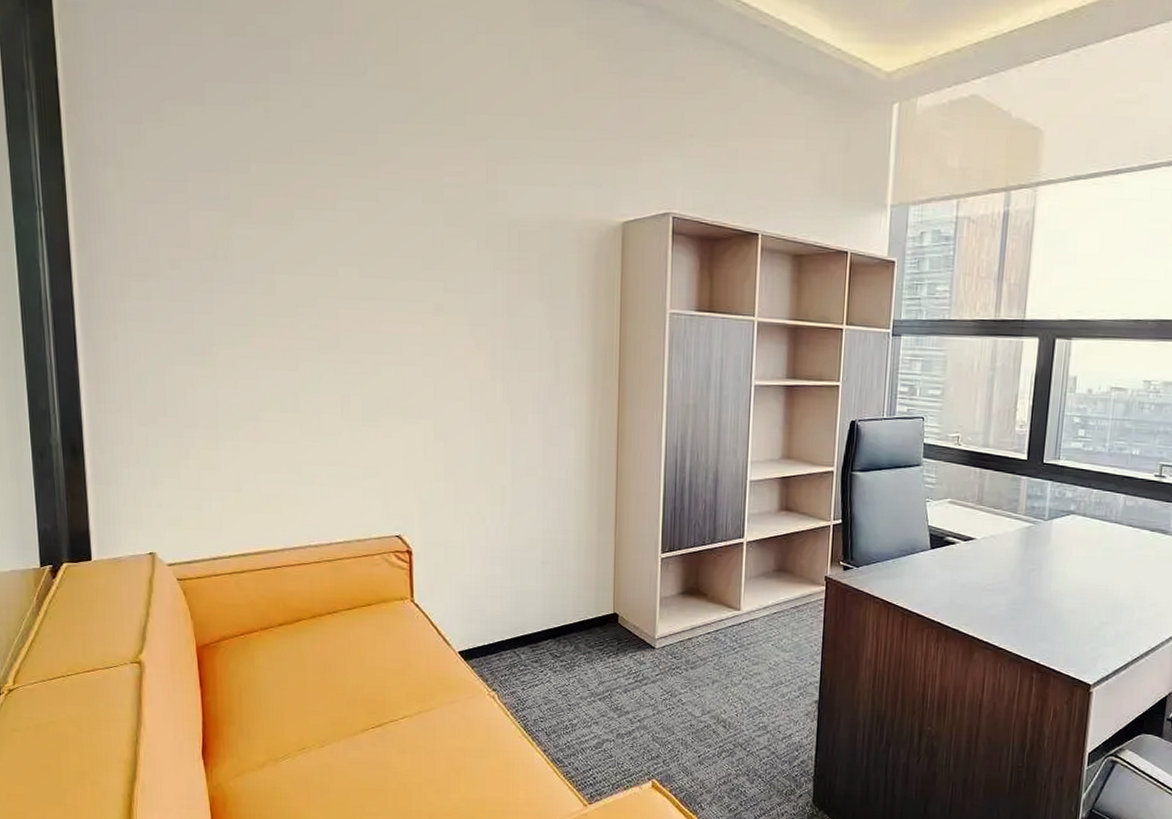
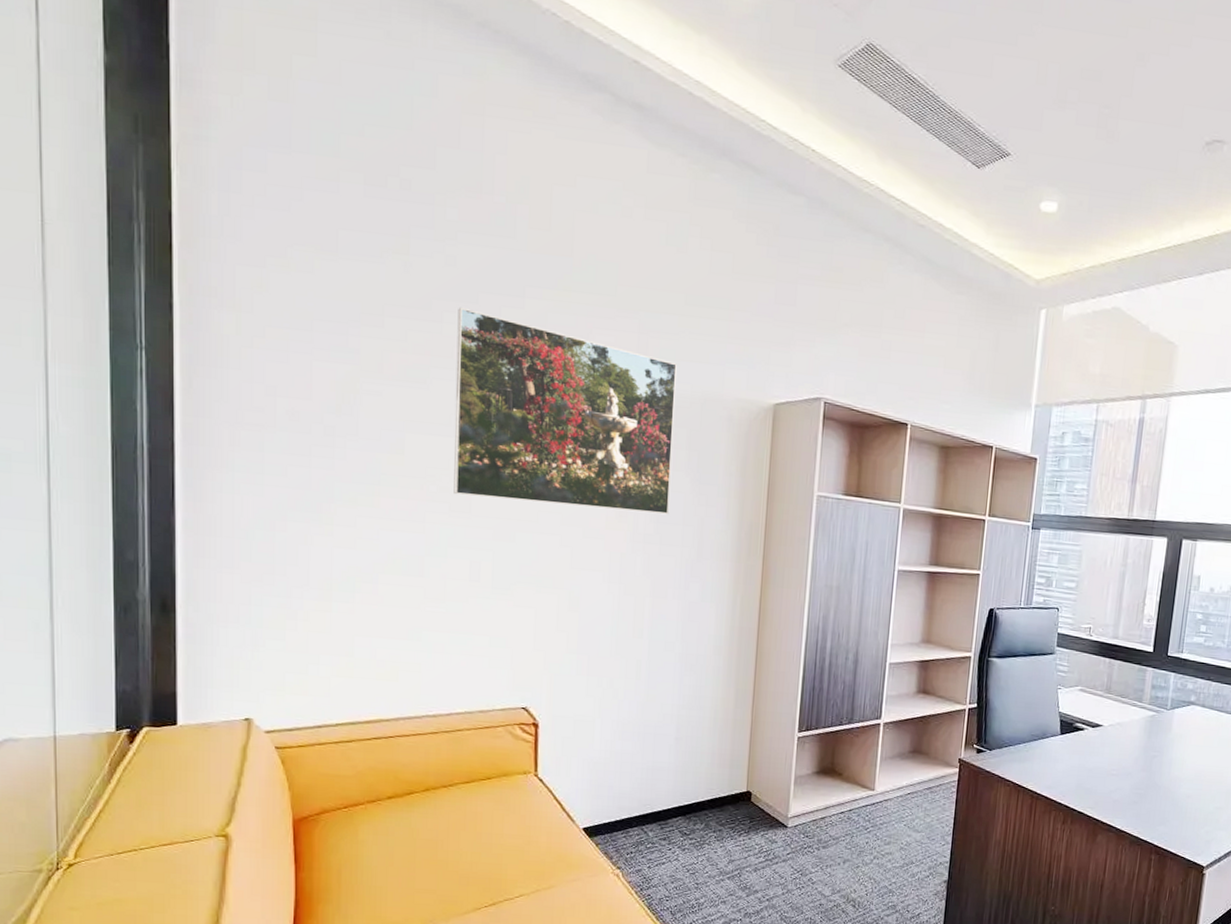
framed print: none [316,147,526,341] -> present [453,307,677,515]

